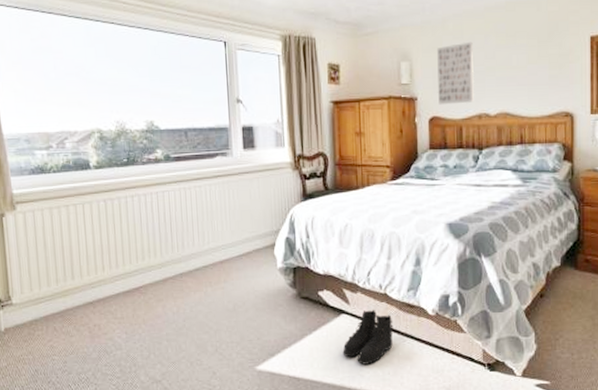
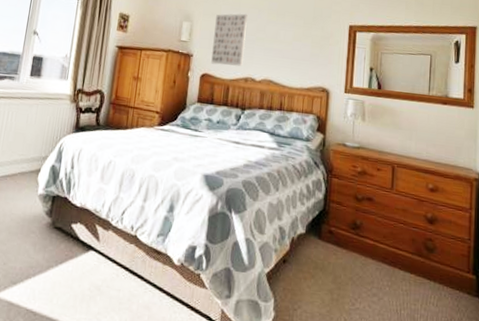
boots: present [342,309,394,365] -> none [83,250,139,309]

